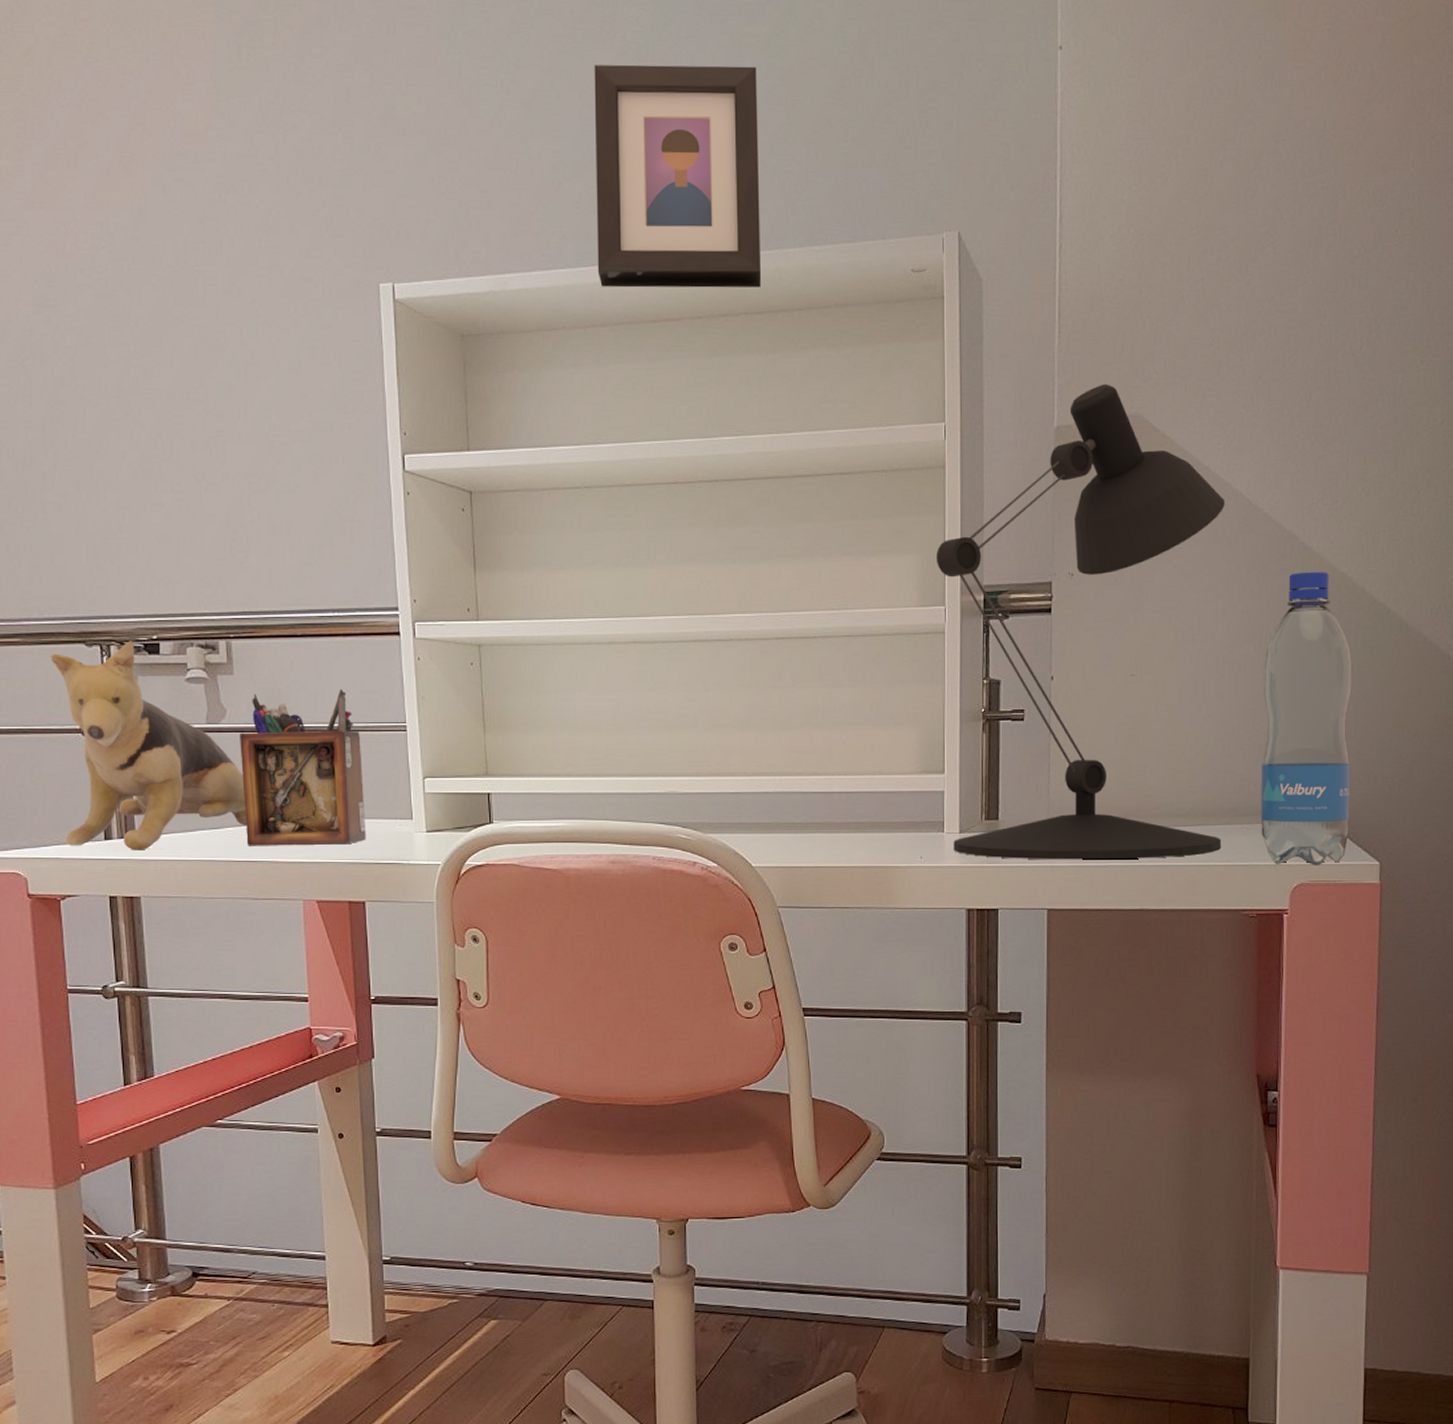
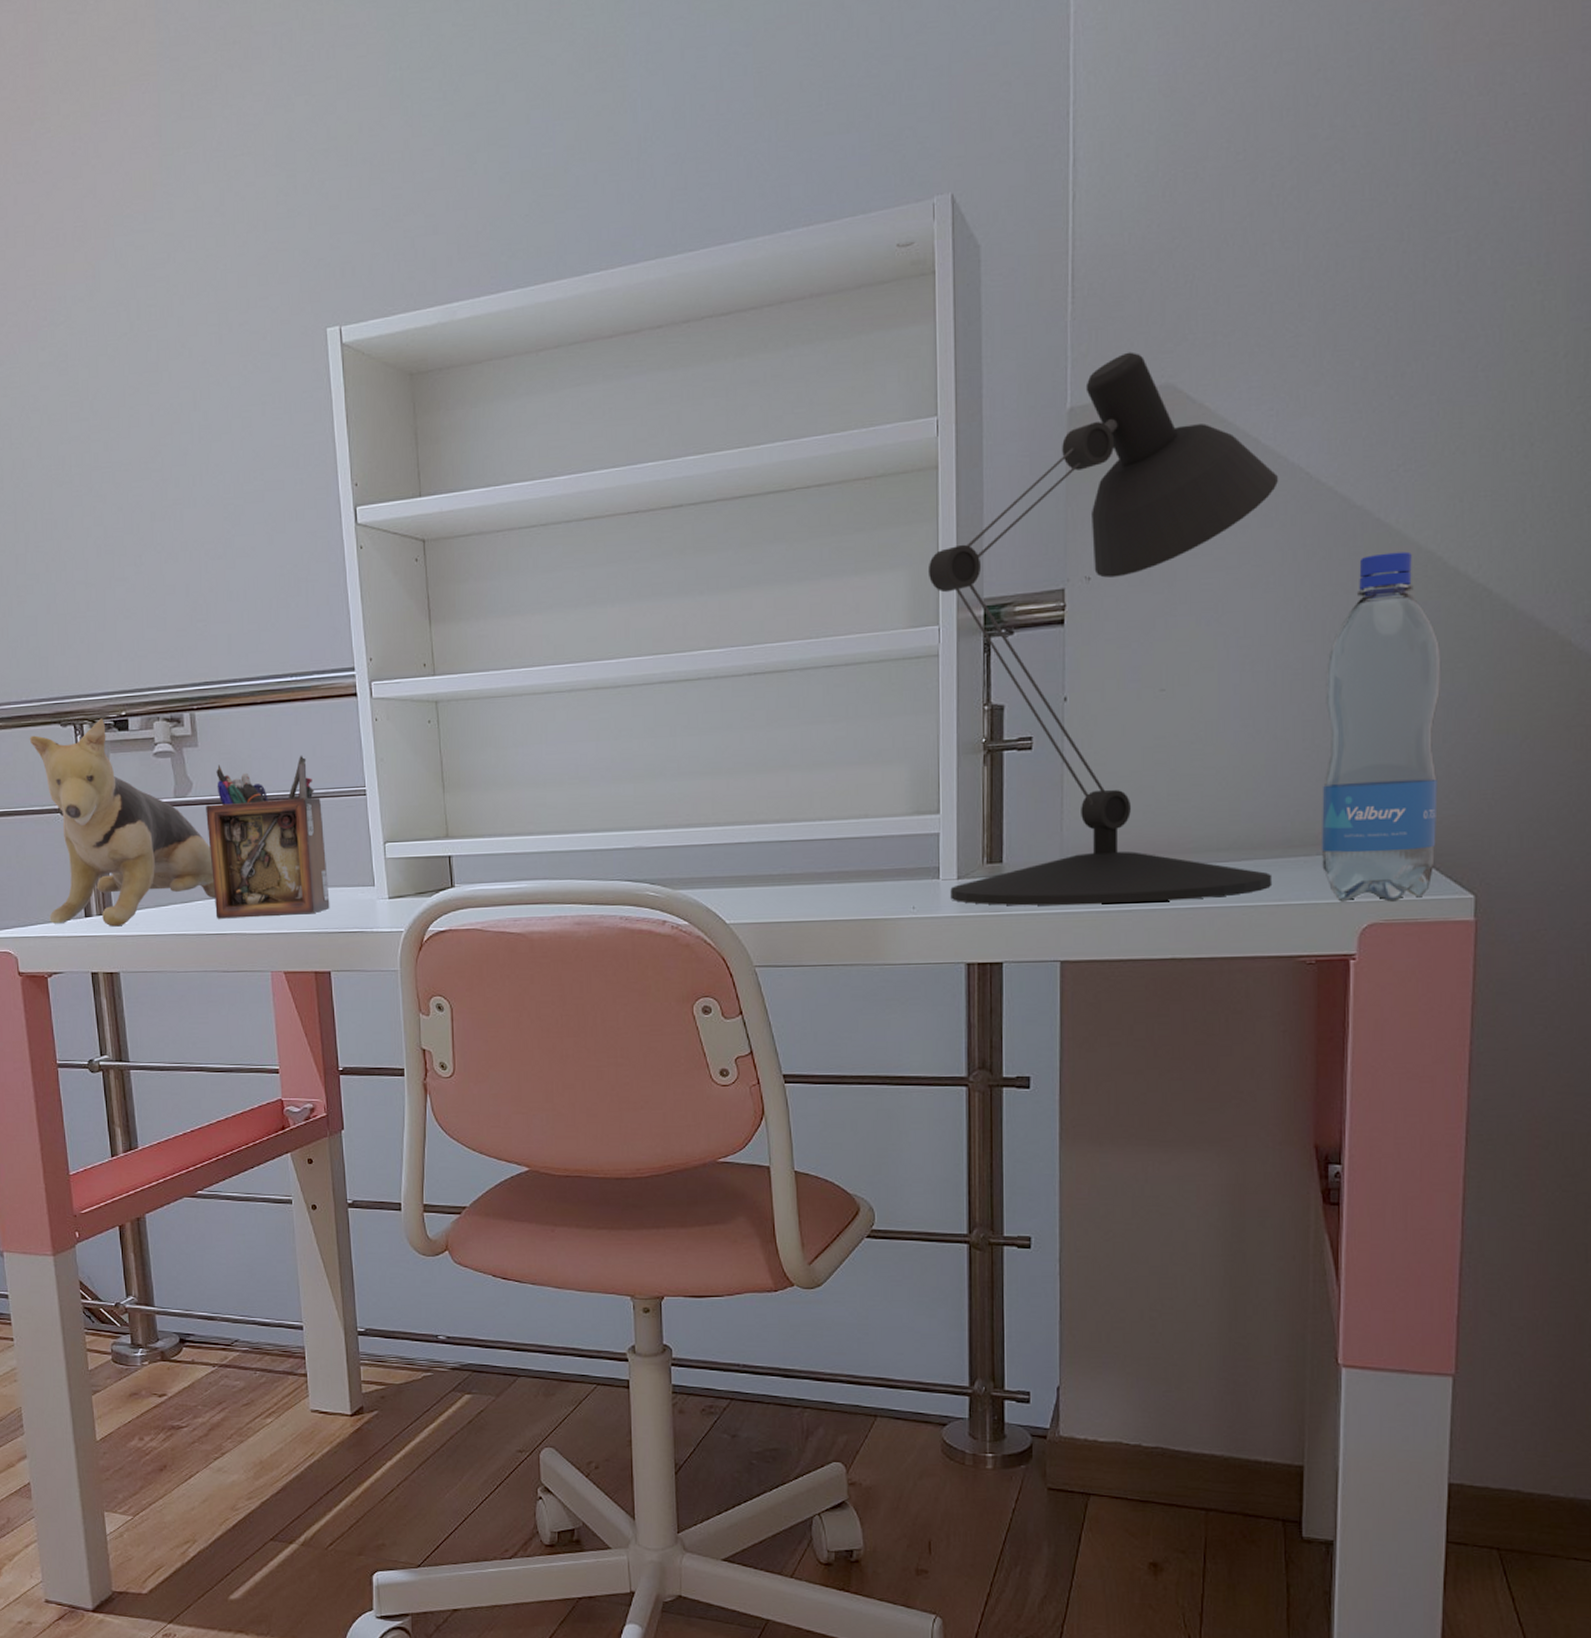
picture frame: present [594,64,761,288] -> none [541,35,726,305]

